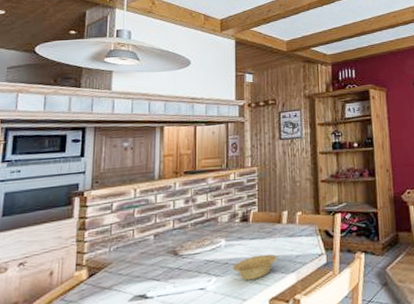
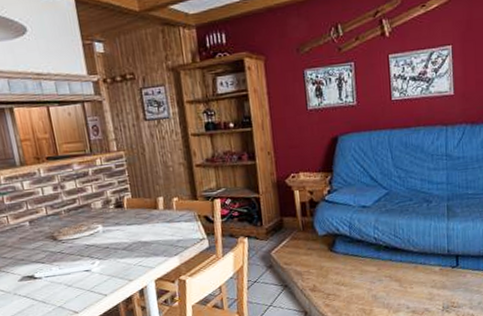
bowl: present [232,253,277,281] -> none [113,238,158,264]

